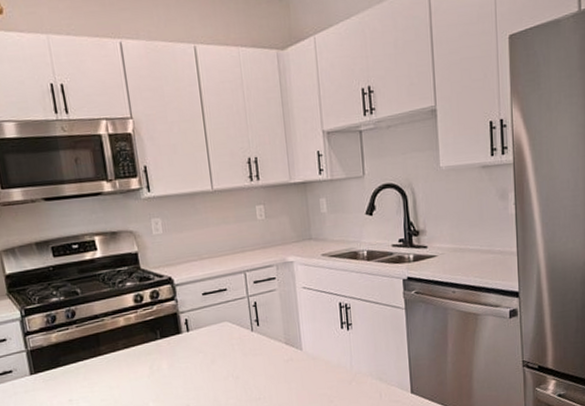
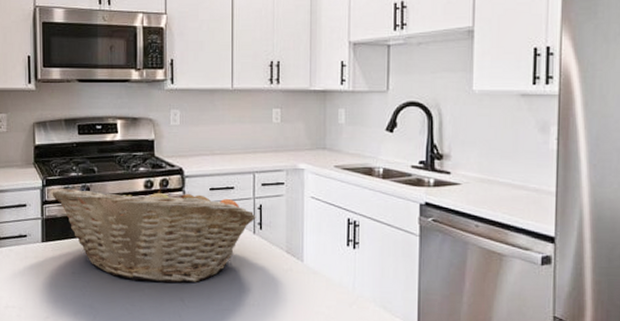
fruit basket: none [33,295,252,397] -> present [52,183,256,283]

